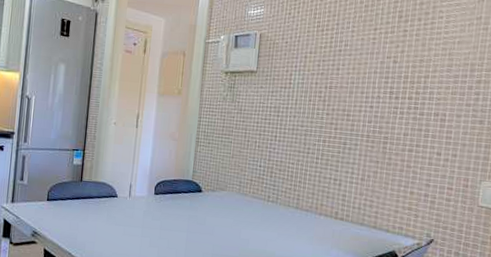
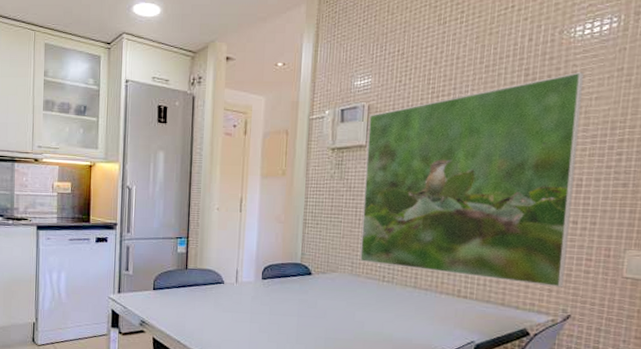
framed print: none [247,18,449,213] -> present [360,72,585,288]

